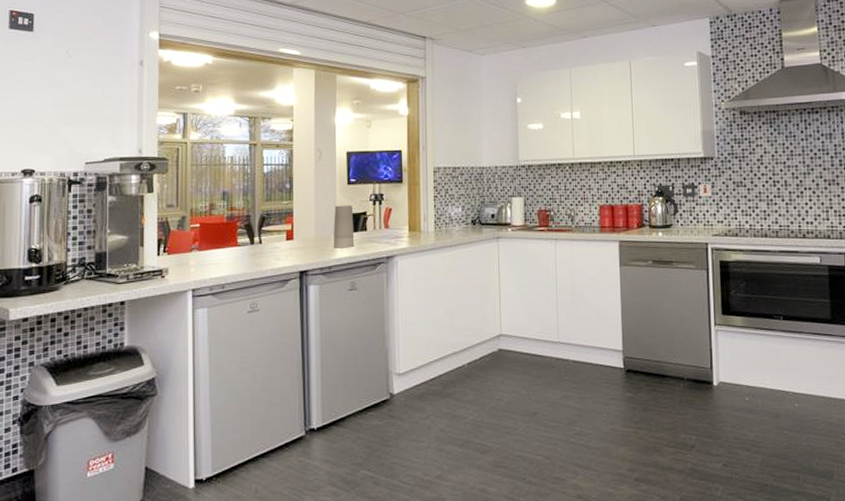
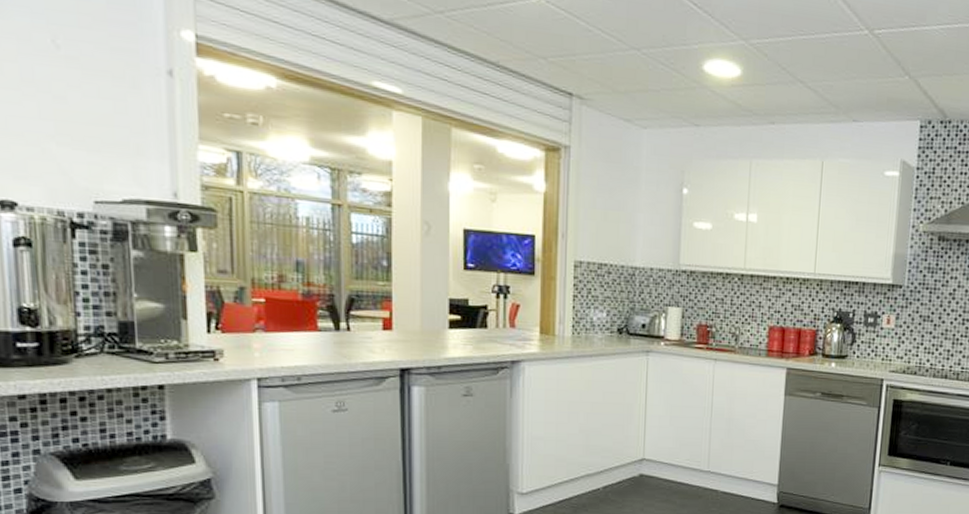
canister: present [333,205,355,249] -> none [443,294,471,347]

